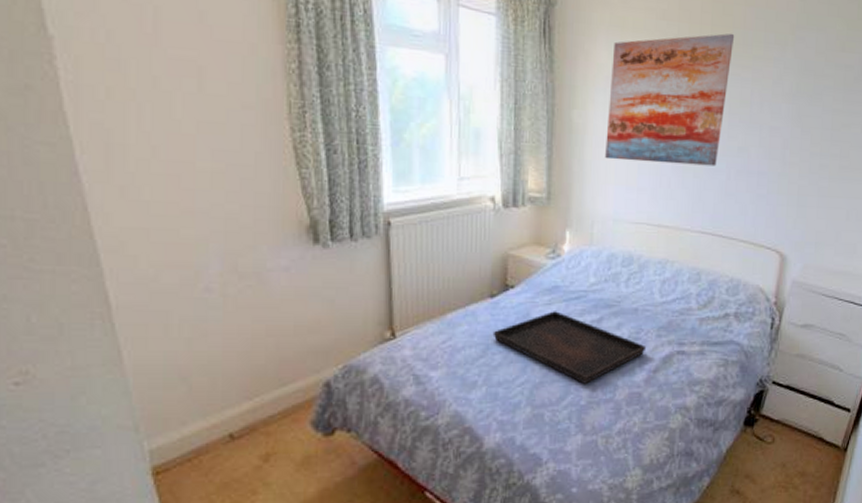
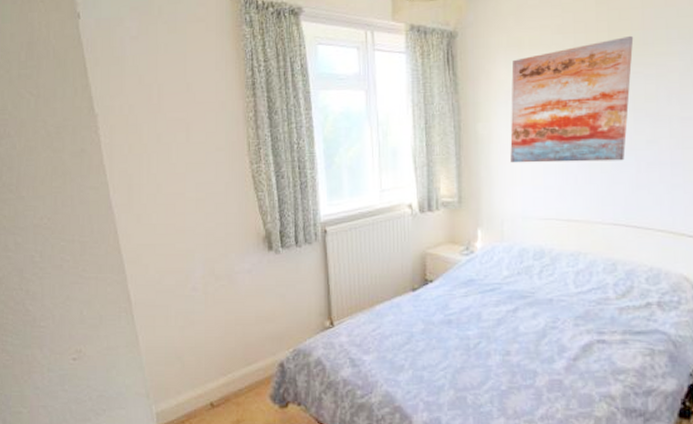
serving tray: present [492,311,647,384] -> none [416,302,564,370]

